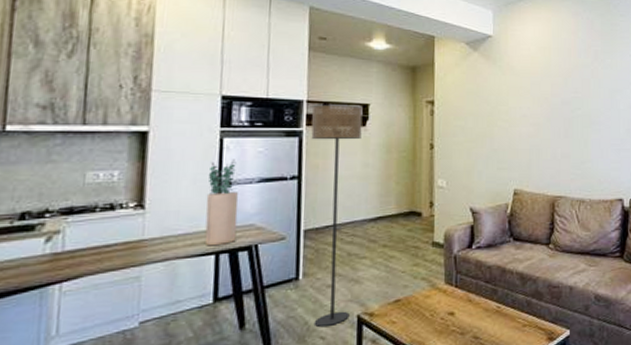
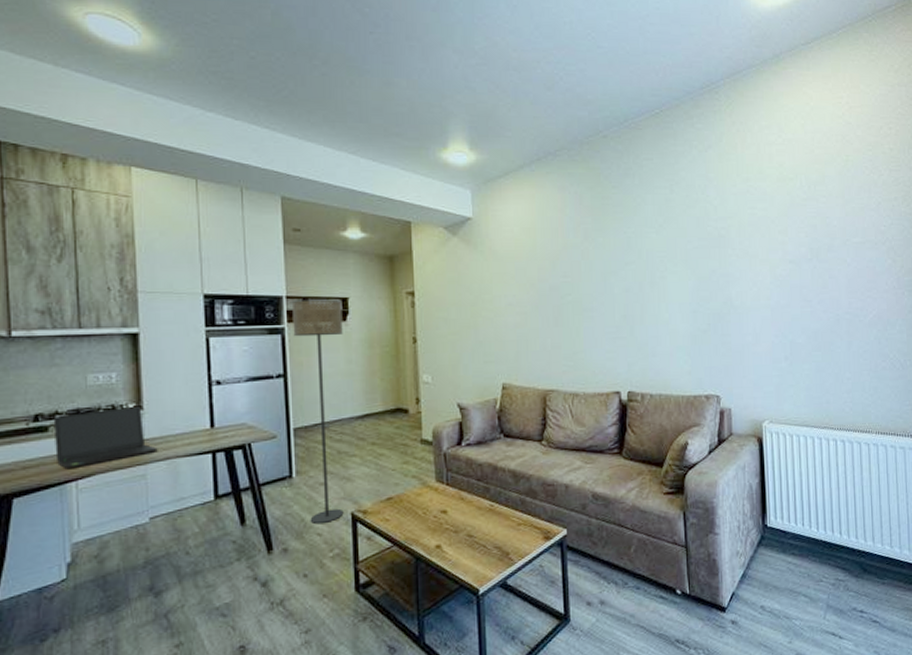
laptop: none [39,205,157,271] -> present [53,405,158,470]
vase: present [204,159,239,247] -> none [198,358,230,446]

